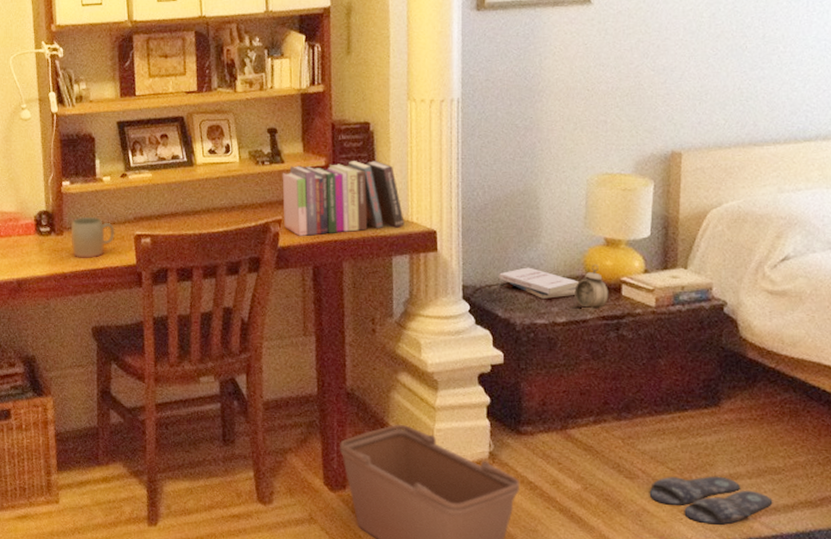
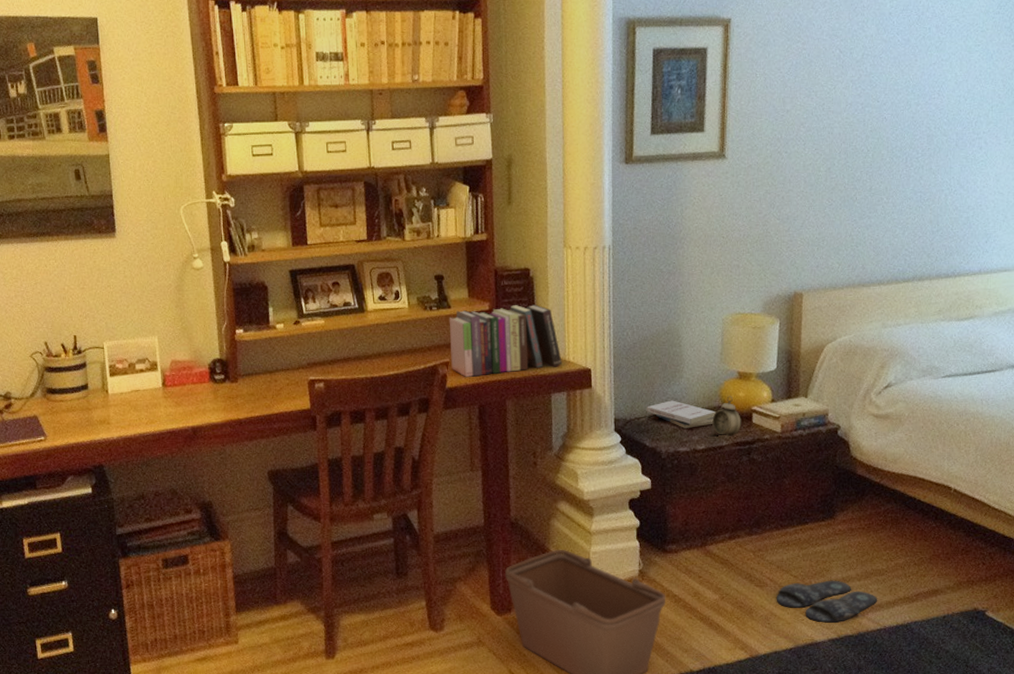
mug: present [70,216,115,258] -> none [245,363,289,404]

